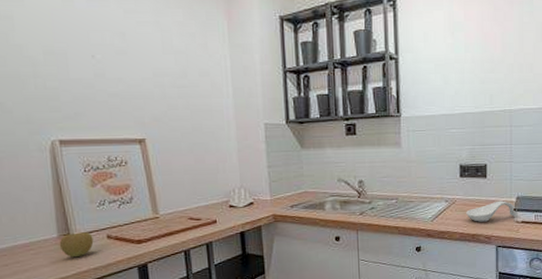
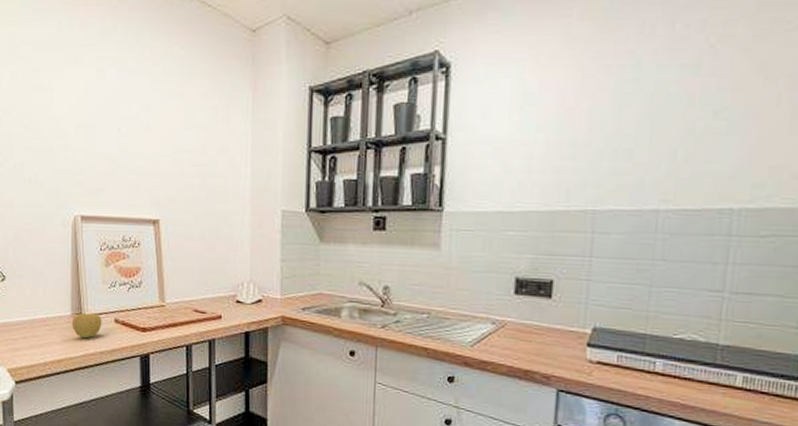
spoon rest: present [466,200,518,222] -> none [519,330,593,356]

